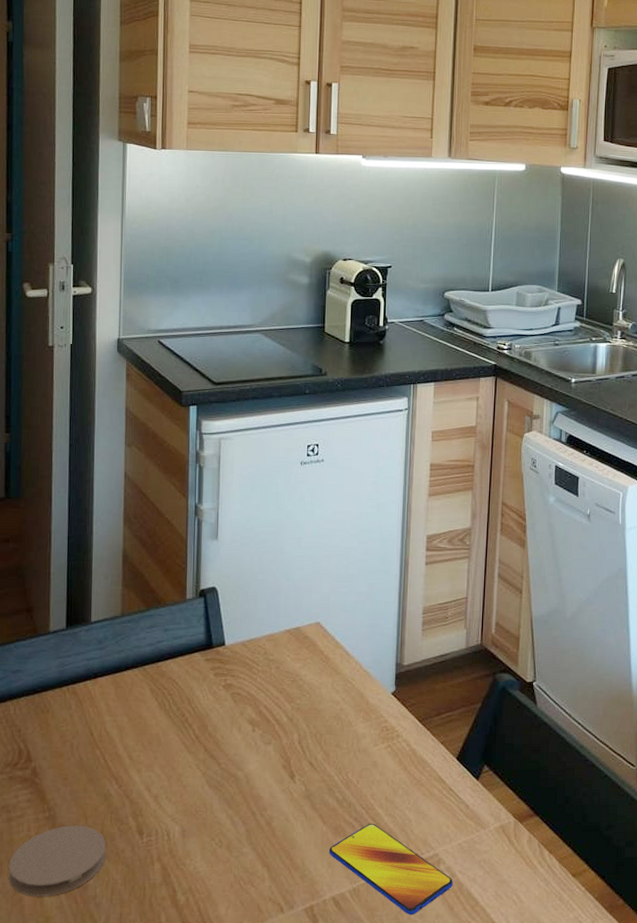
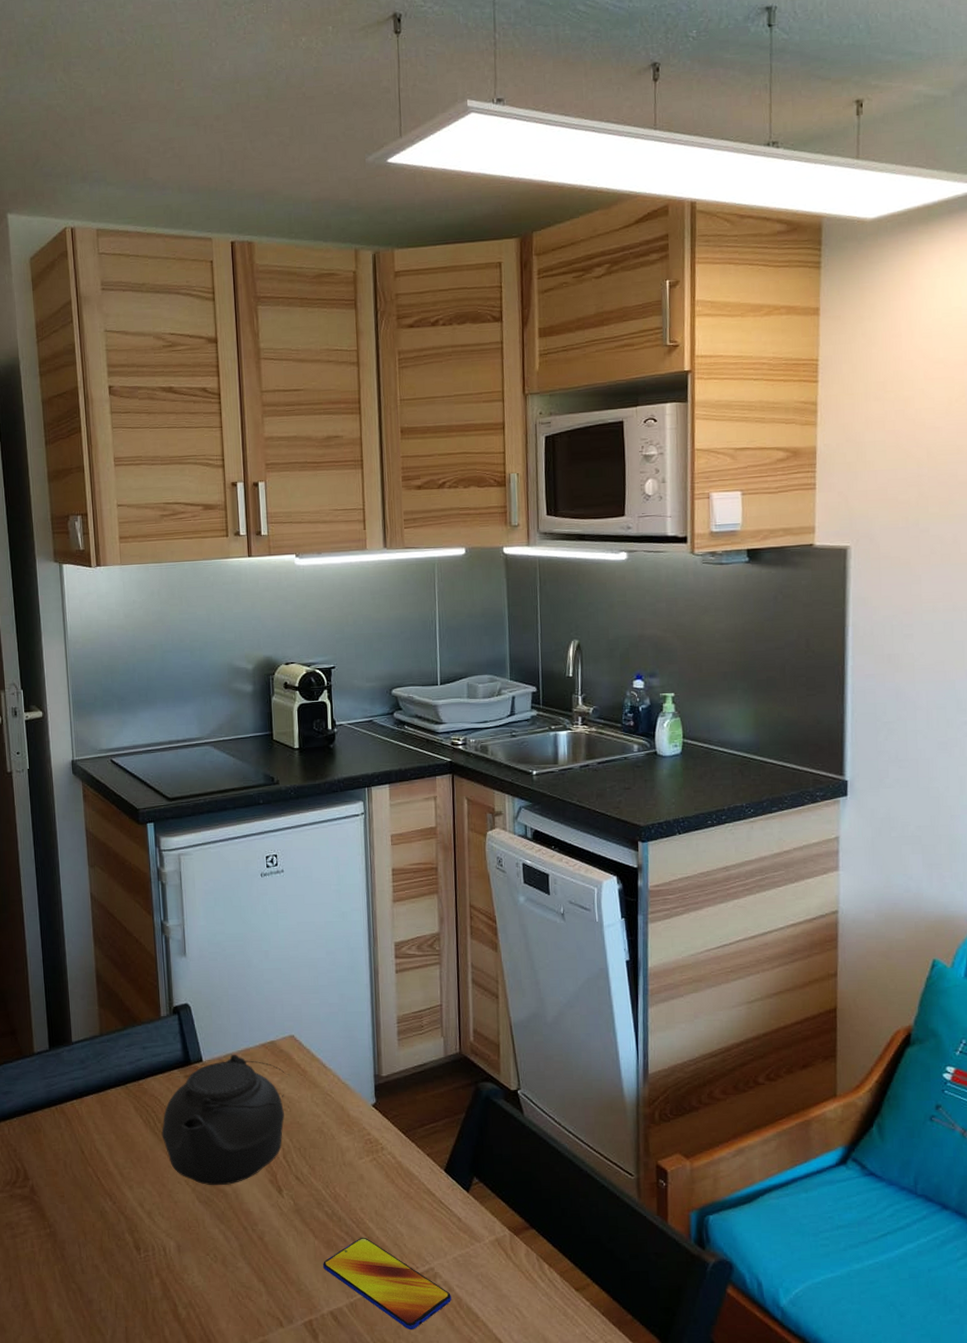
coaster: present [8,825,106,897] -> none [17,1241,107,1310]
teapot: none [176,640,312,770] -> present [161,1055,290,1186]

